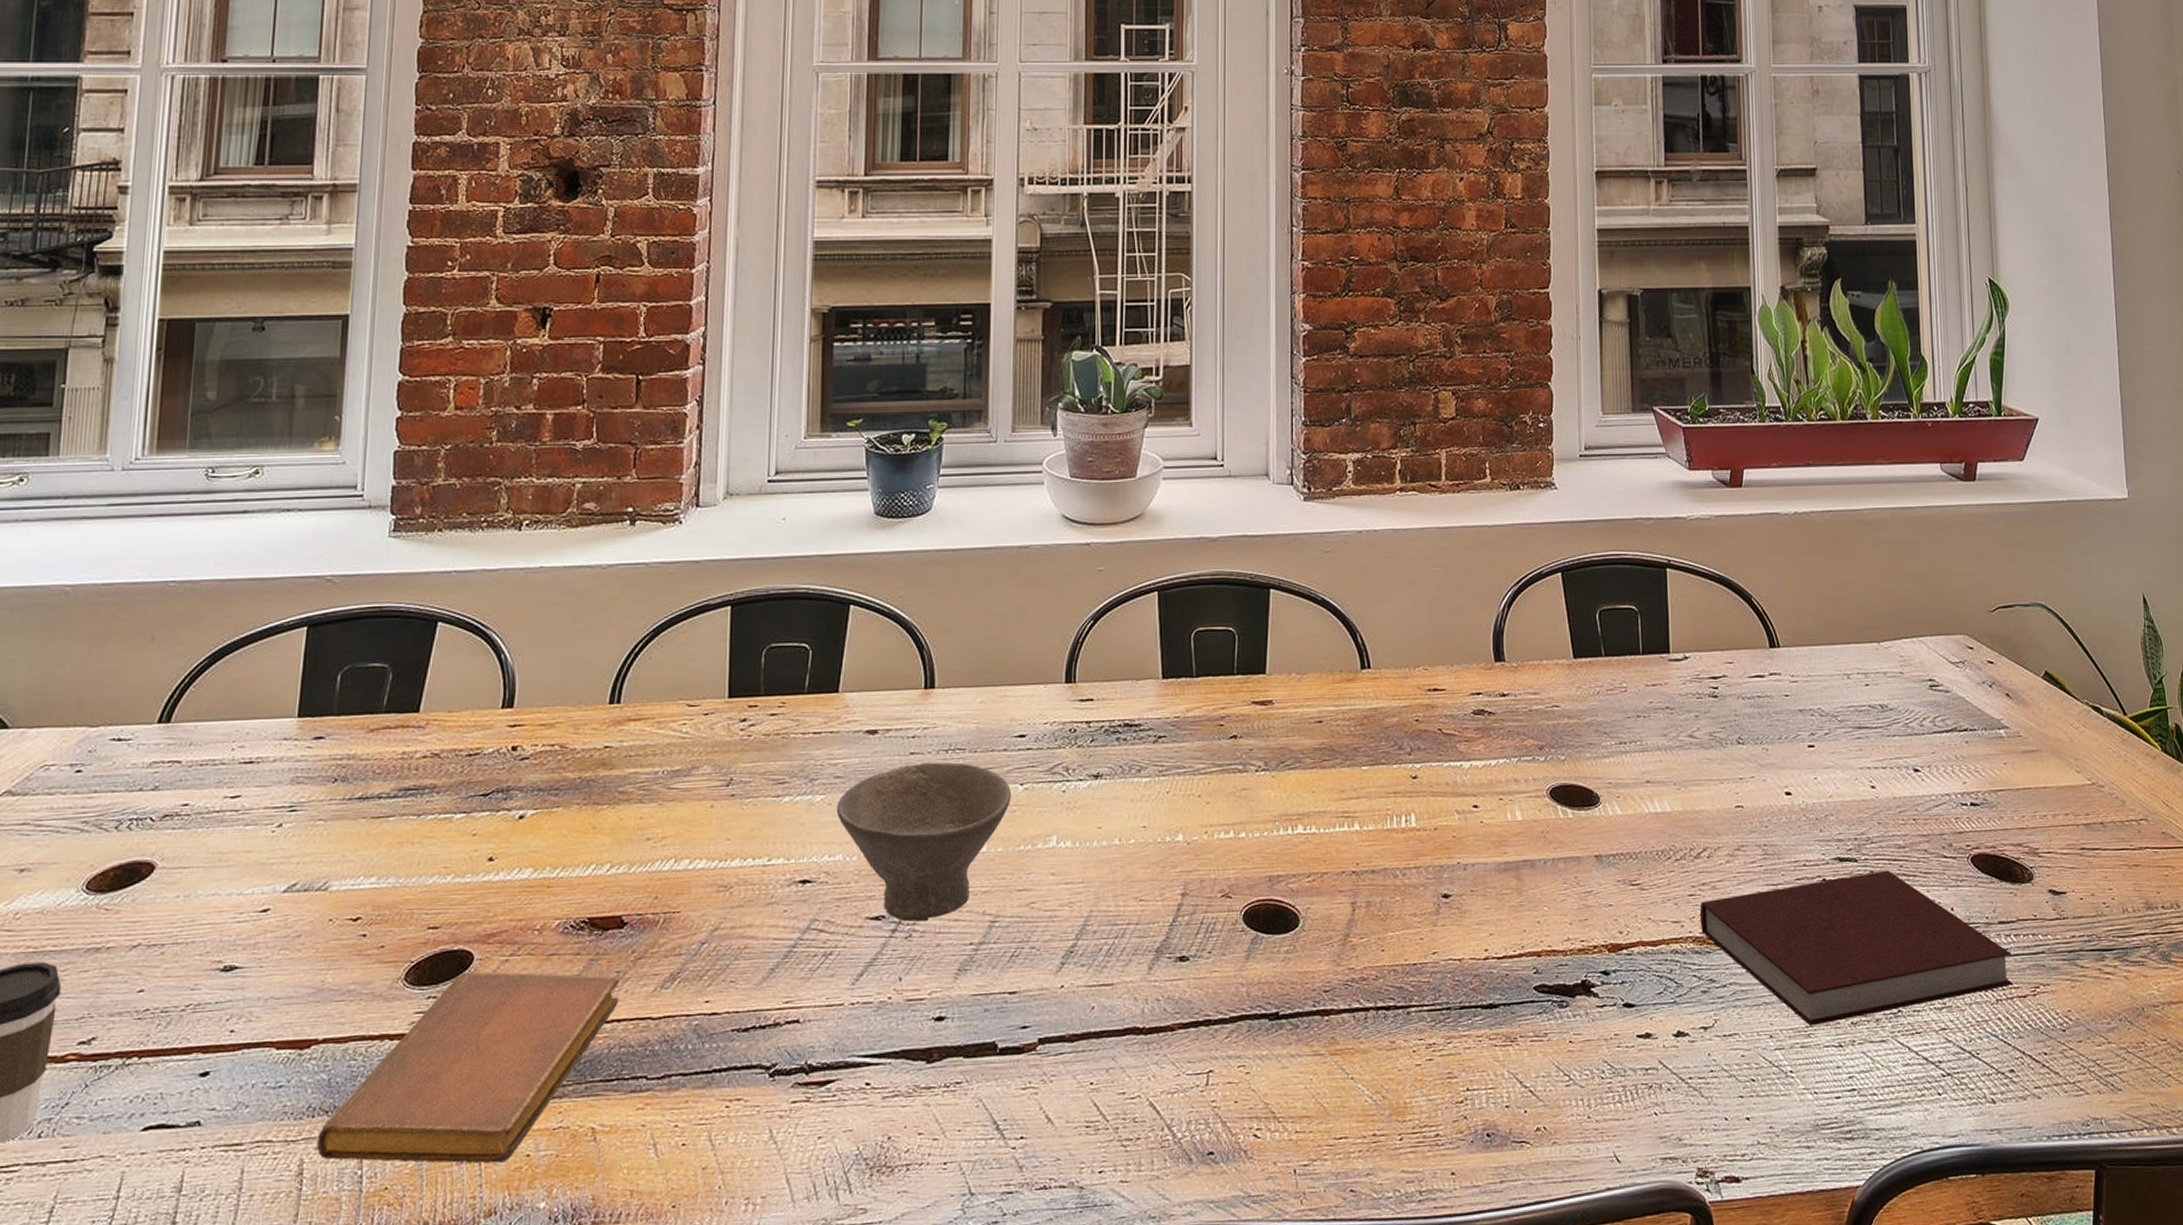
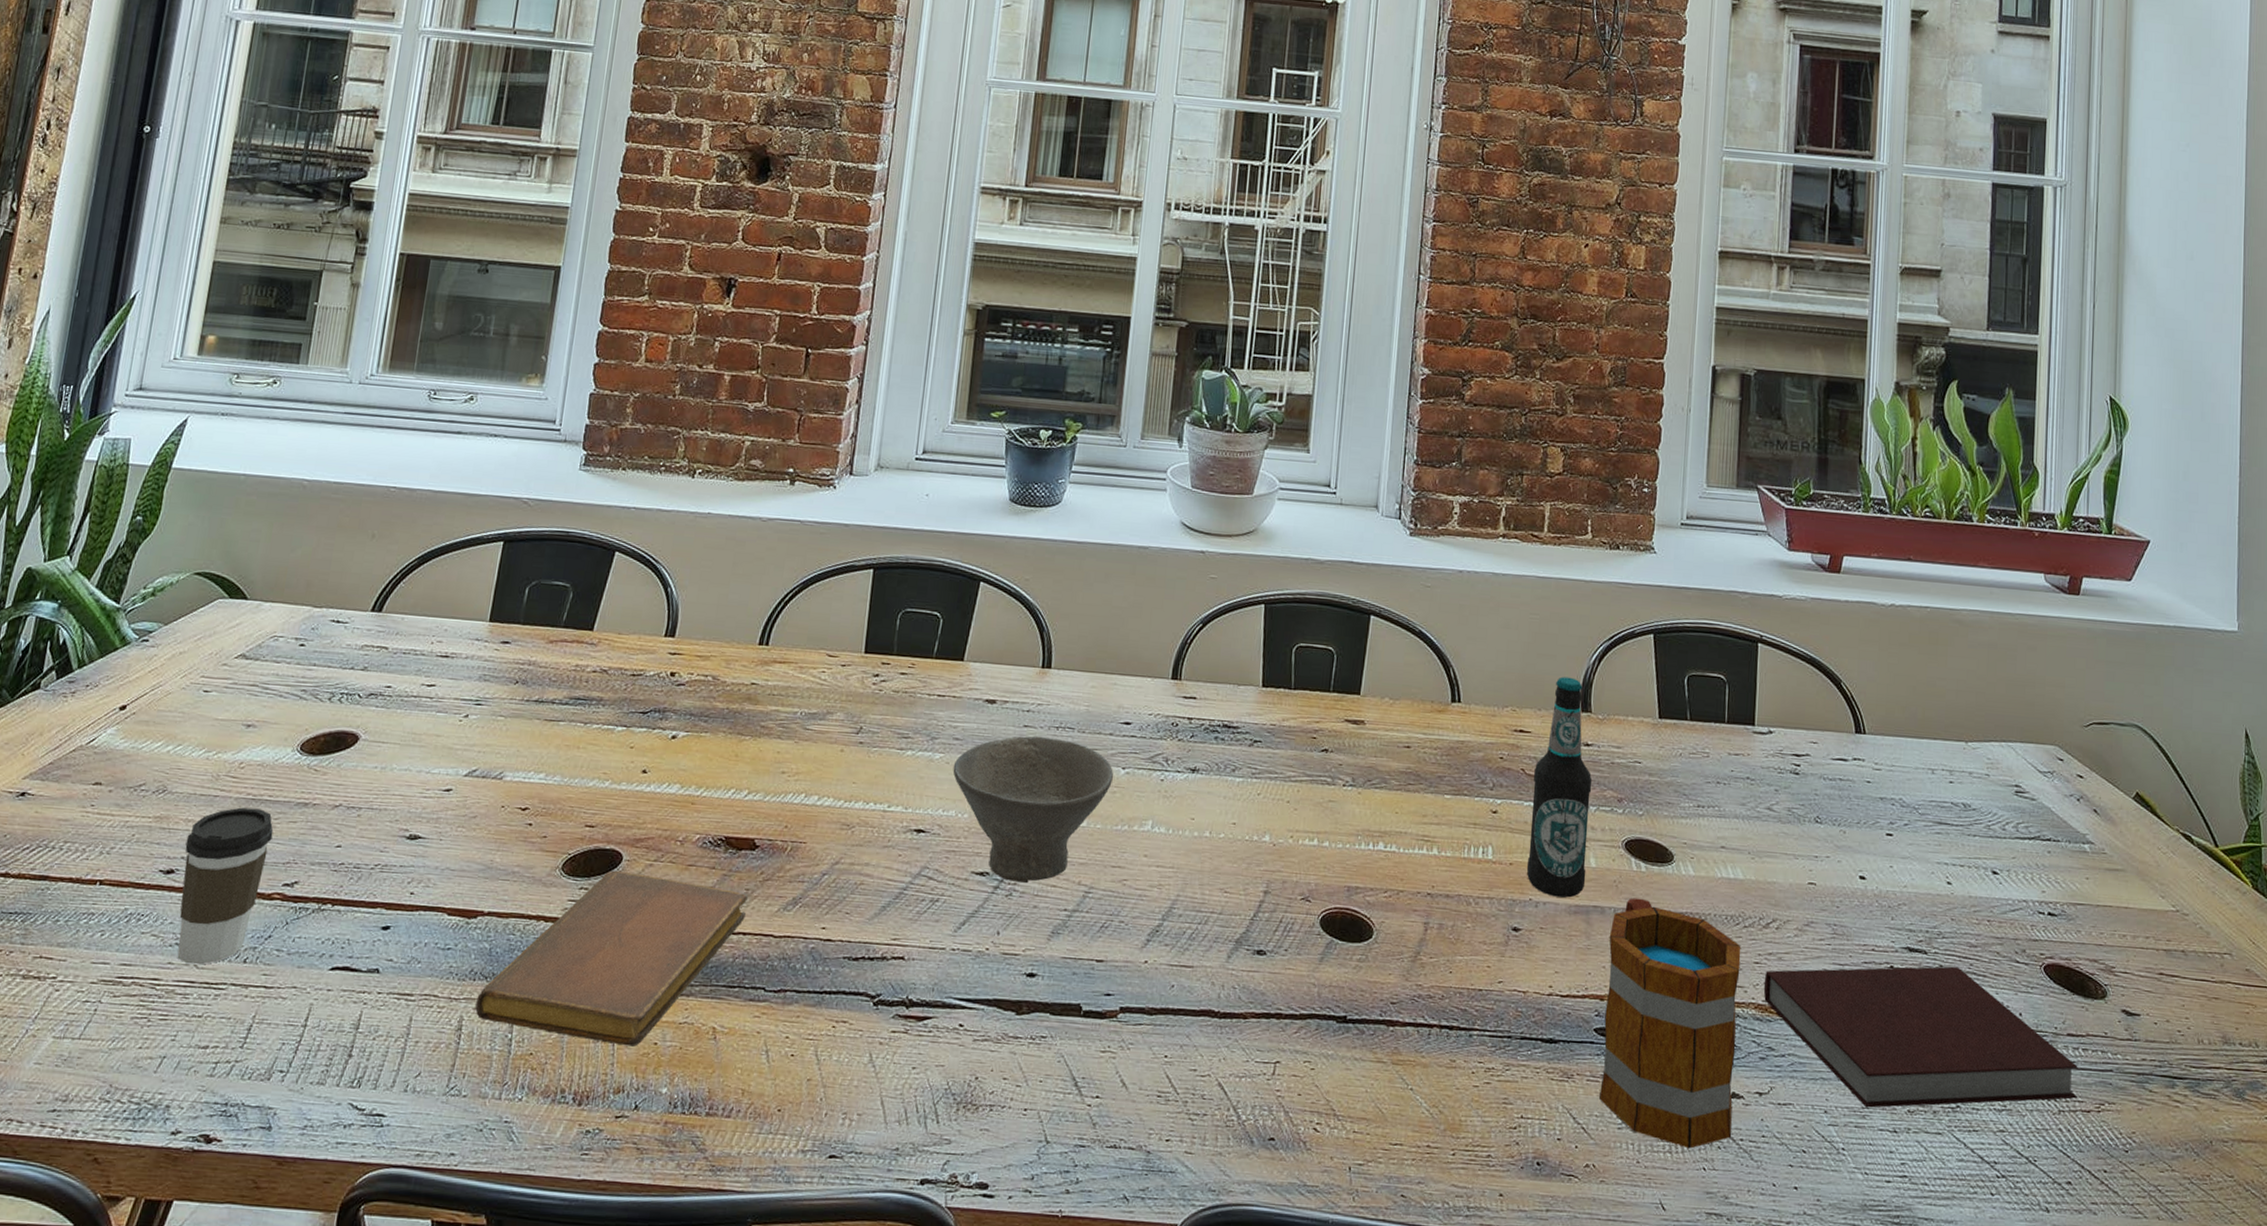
bottle: none [1451,627,1513,857] -> present [1526,677,1592,898]
mug: none [1541,846,1679,1096] -> present [1599,898,1741,1149]

